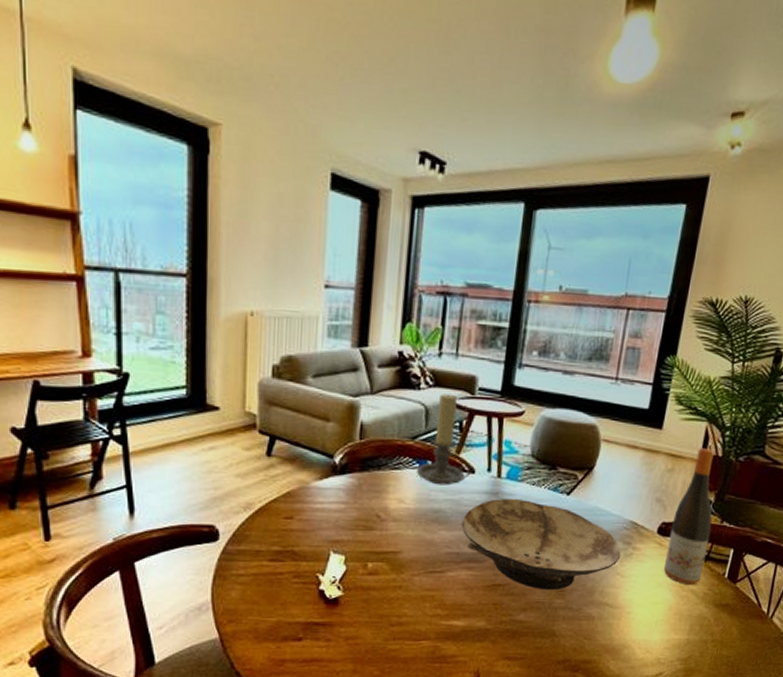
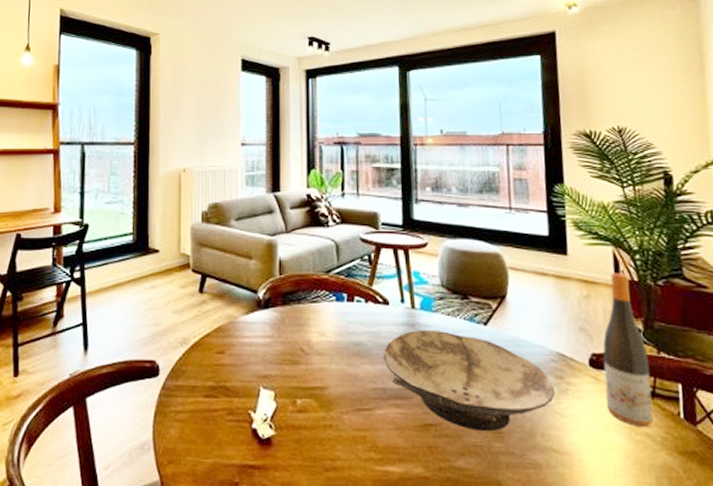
candle holder: present [417,394,472,486] -> none [334,230,386,318]

